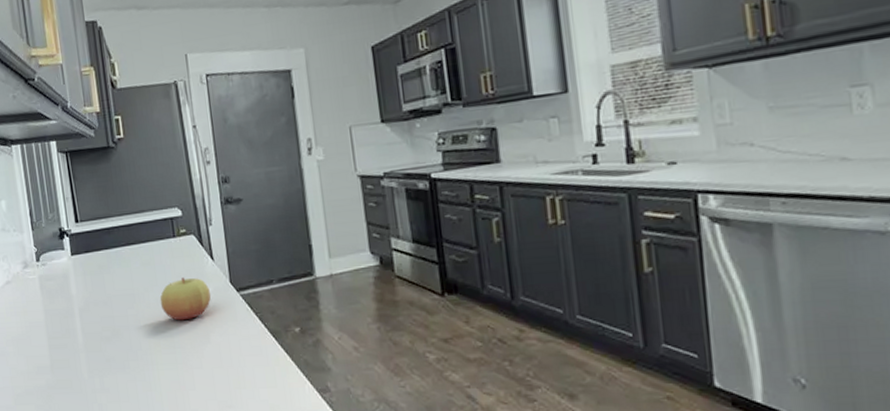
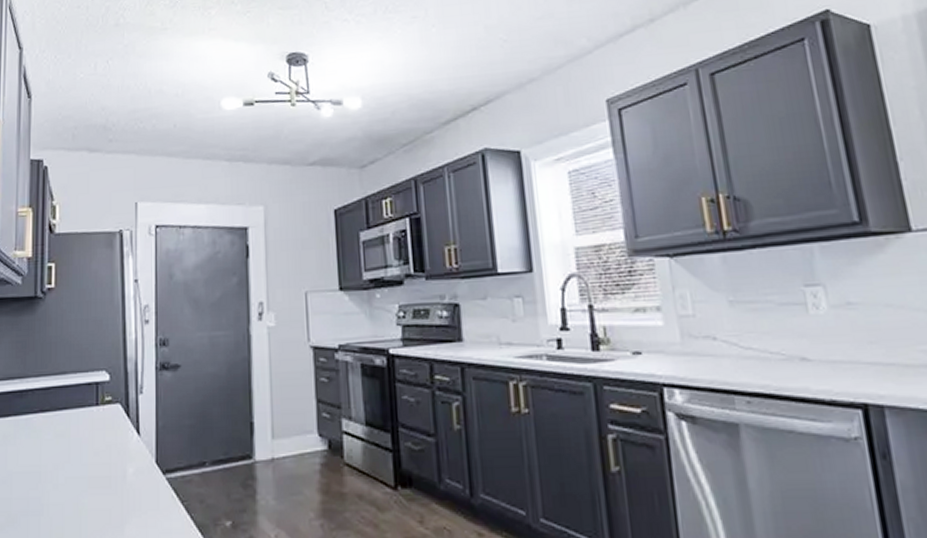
apple: present [160,276,211,321] -> none [70,453,131,507]

